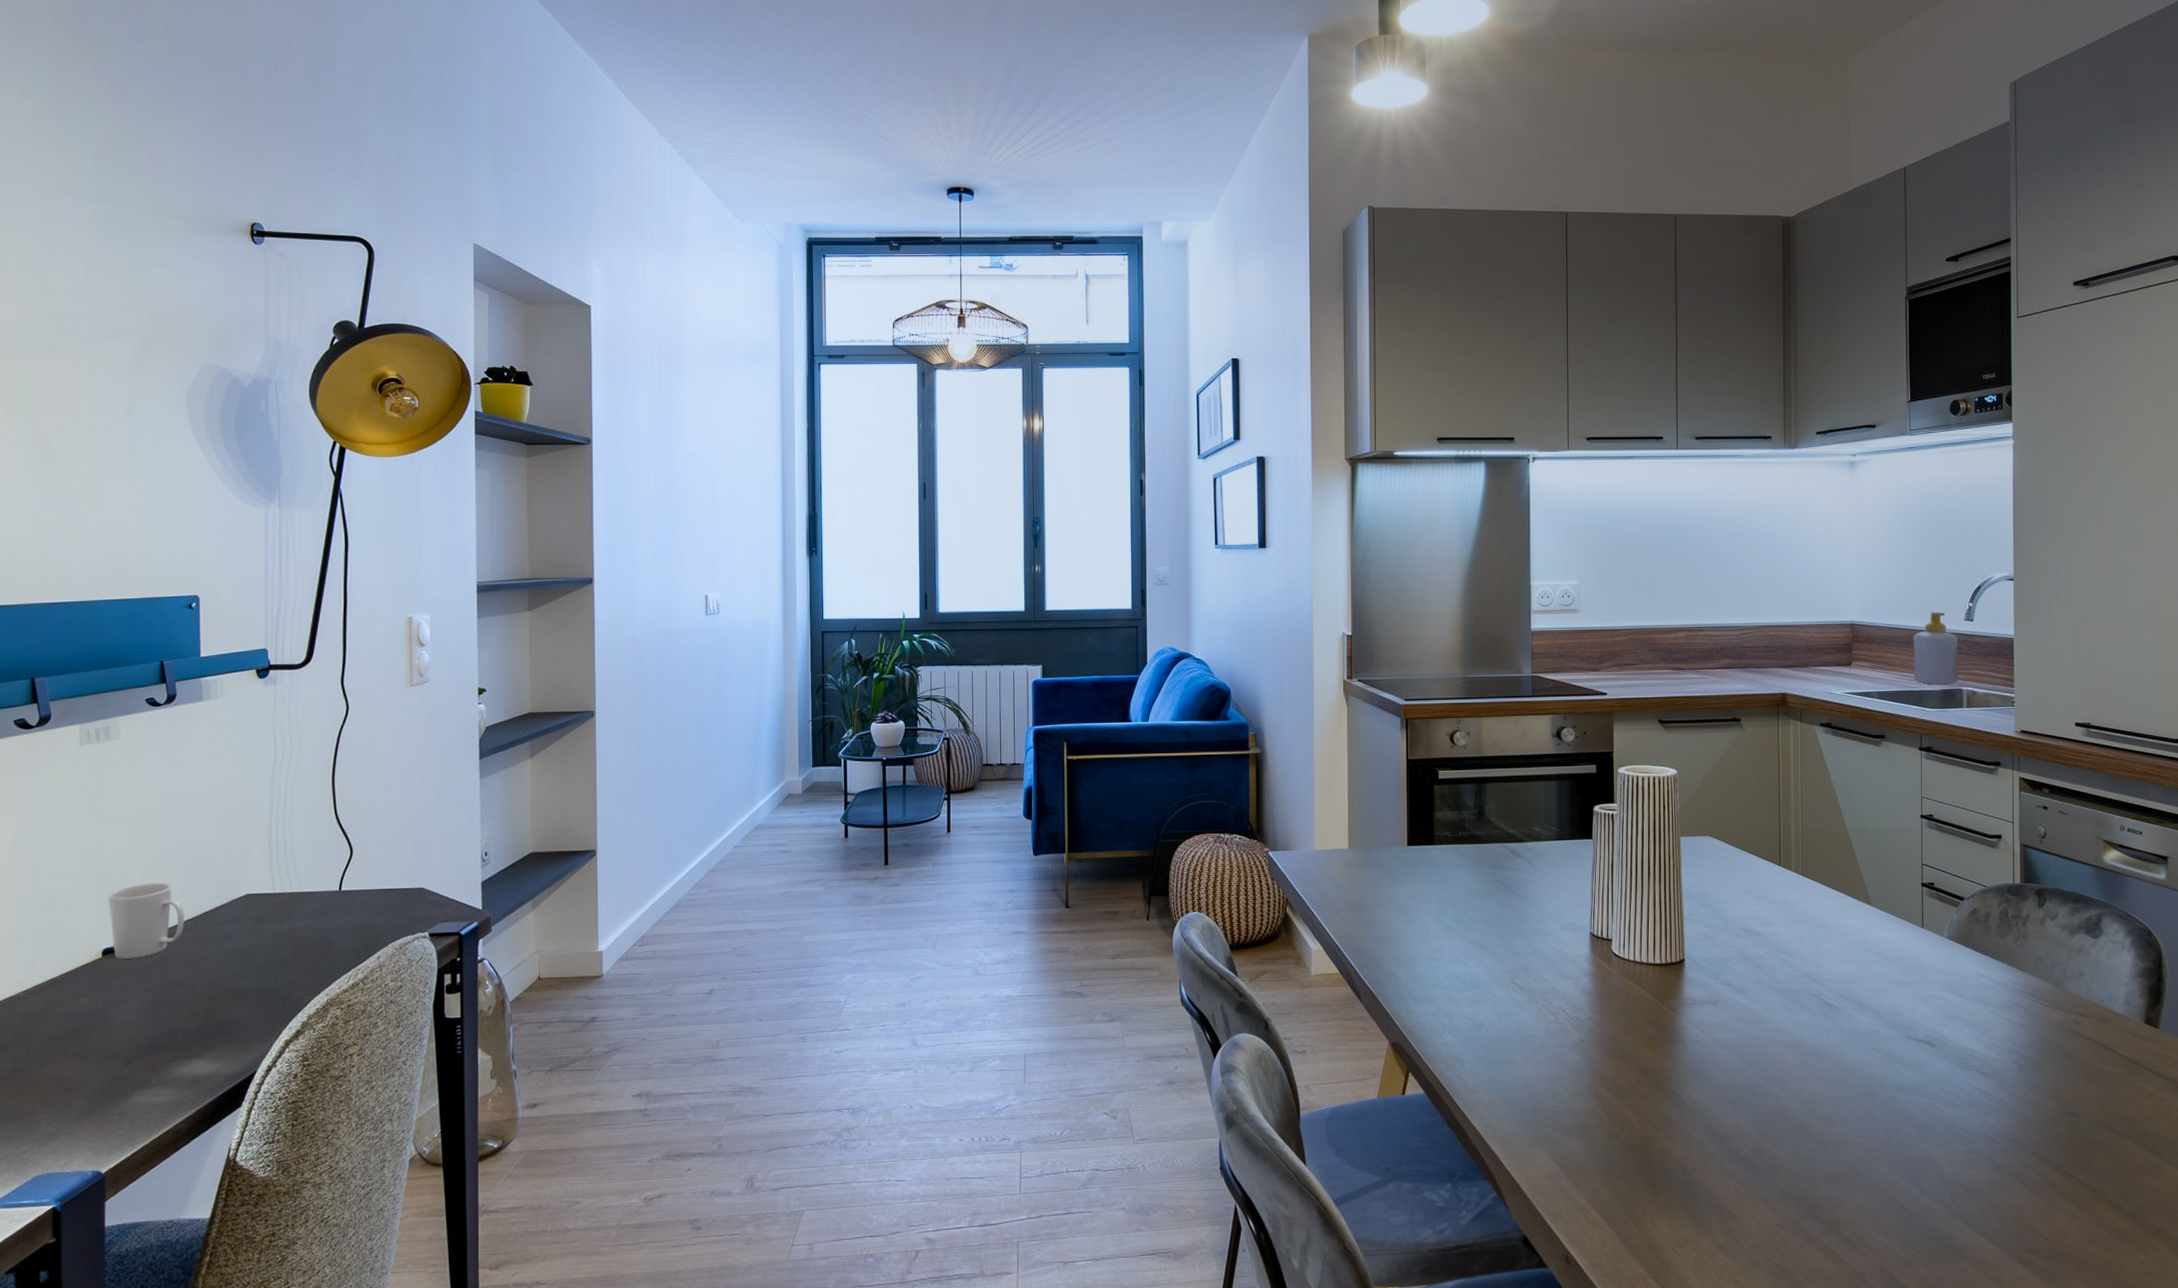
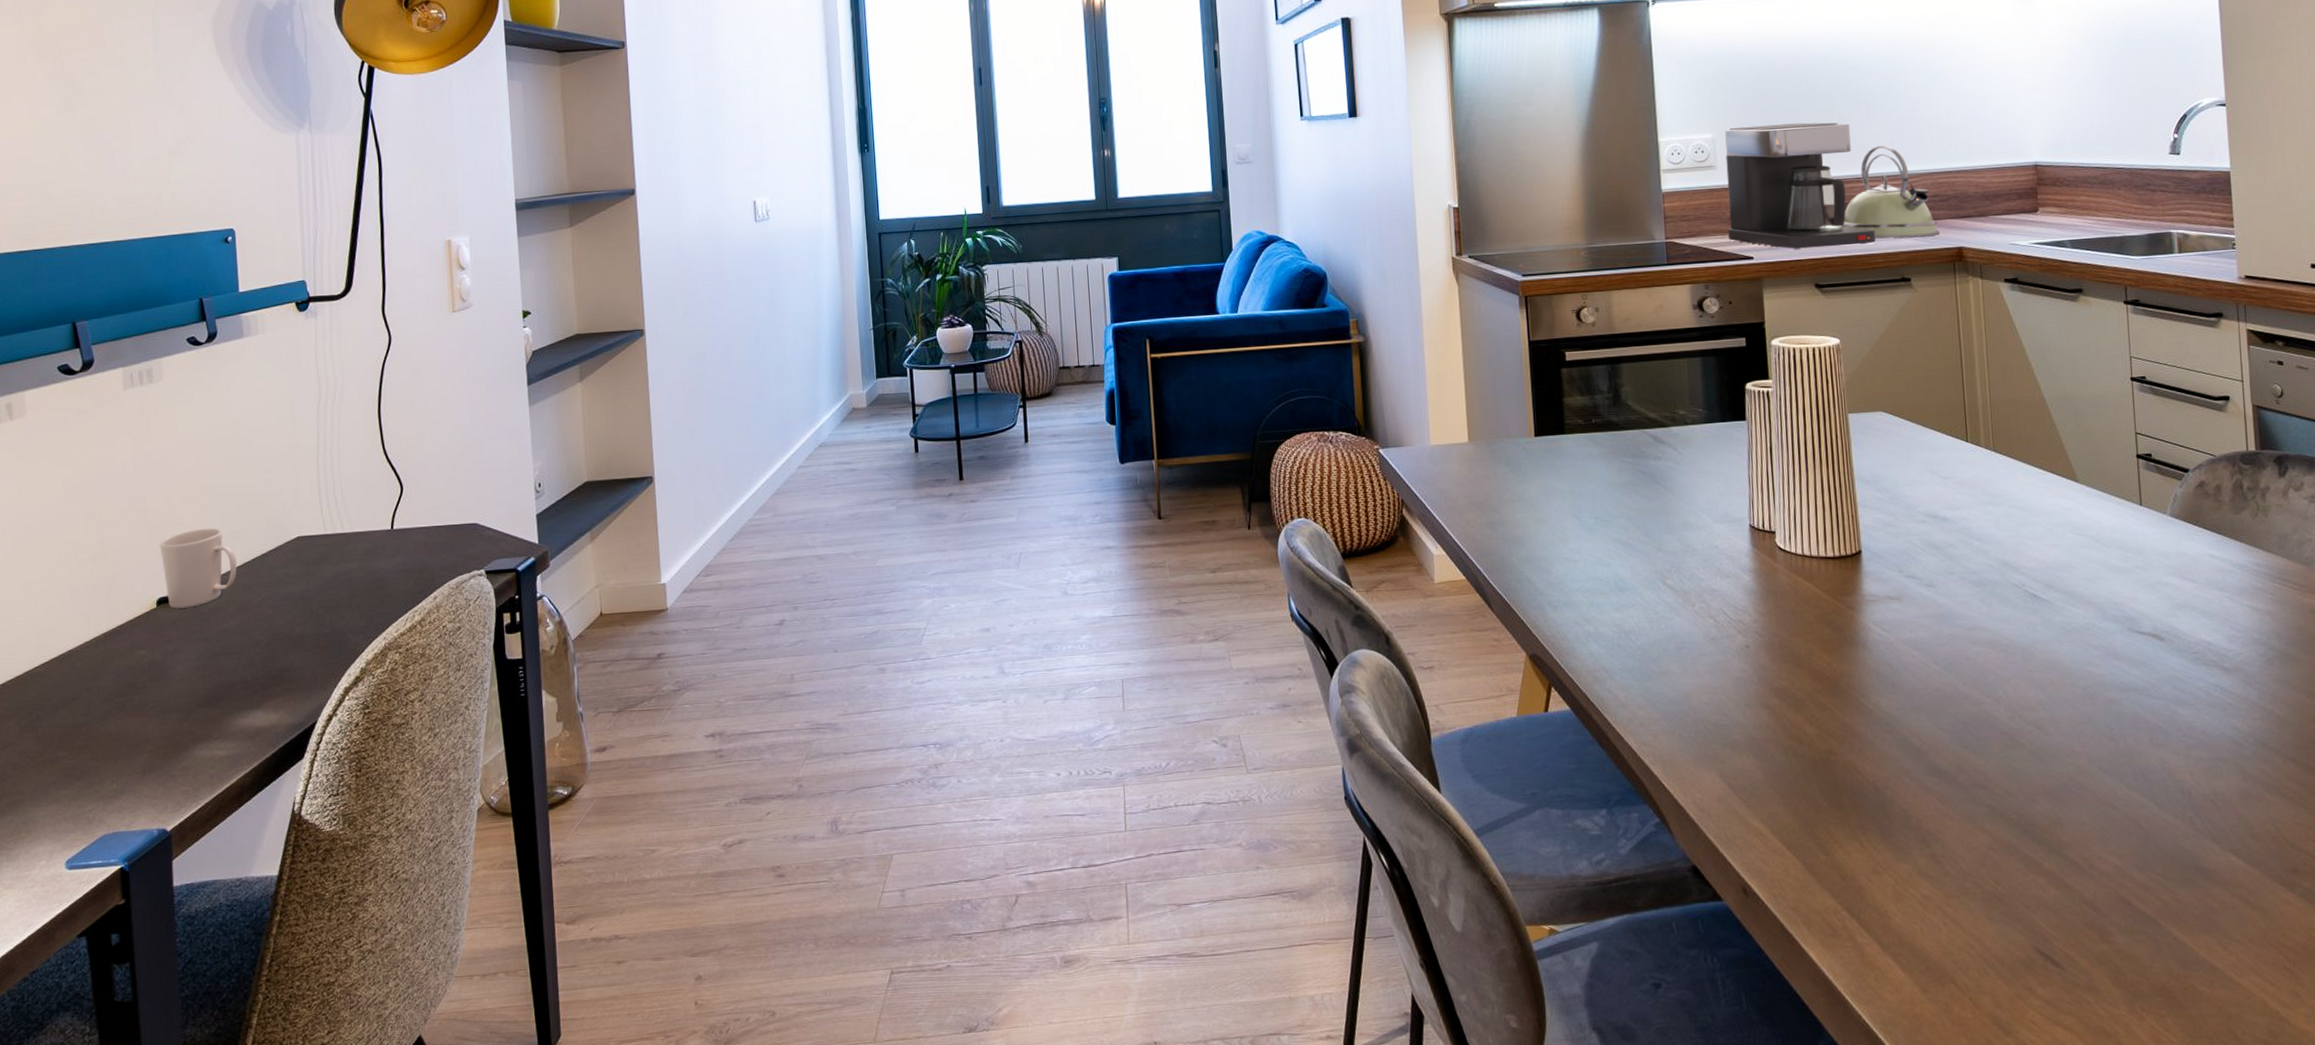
coffee maker: none [1587,575,1713,688] -> present [1725,122,1876,249]
kettle: none [1686,599,1768,683] -> present [1844,145,1940,238]
soap bottle: present [1914,612,1958,685] -> none [2110,146,2165,229]

